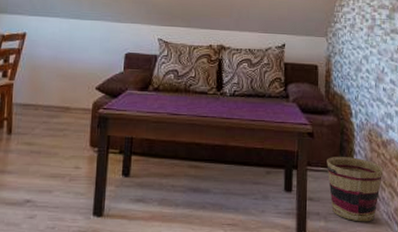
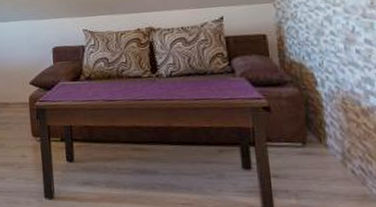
basket: present [327,157,384,222] -> none [290,129,367,199]

